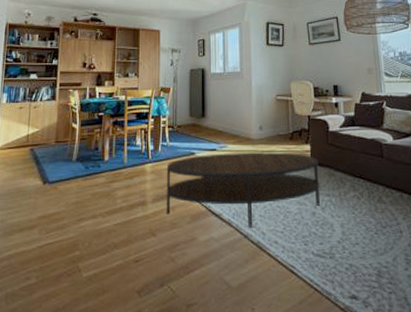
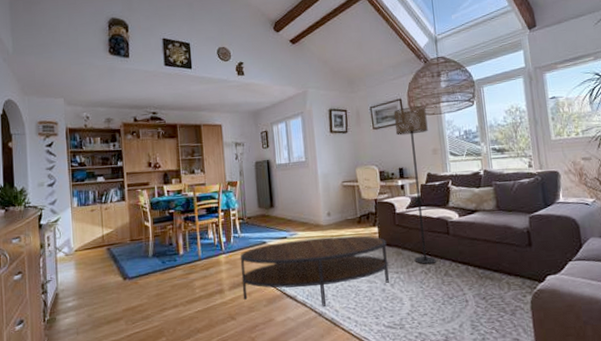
floor lamp: none [329,25,370,188] -> present [393,106,437,264]

